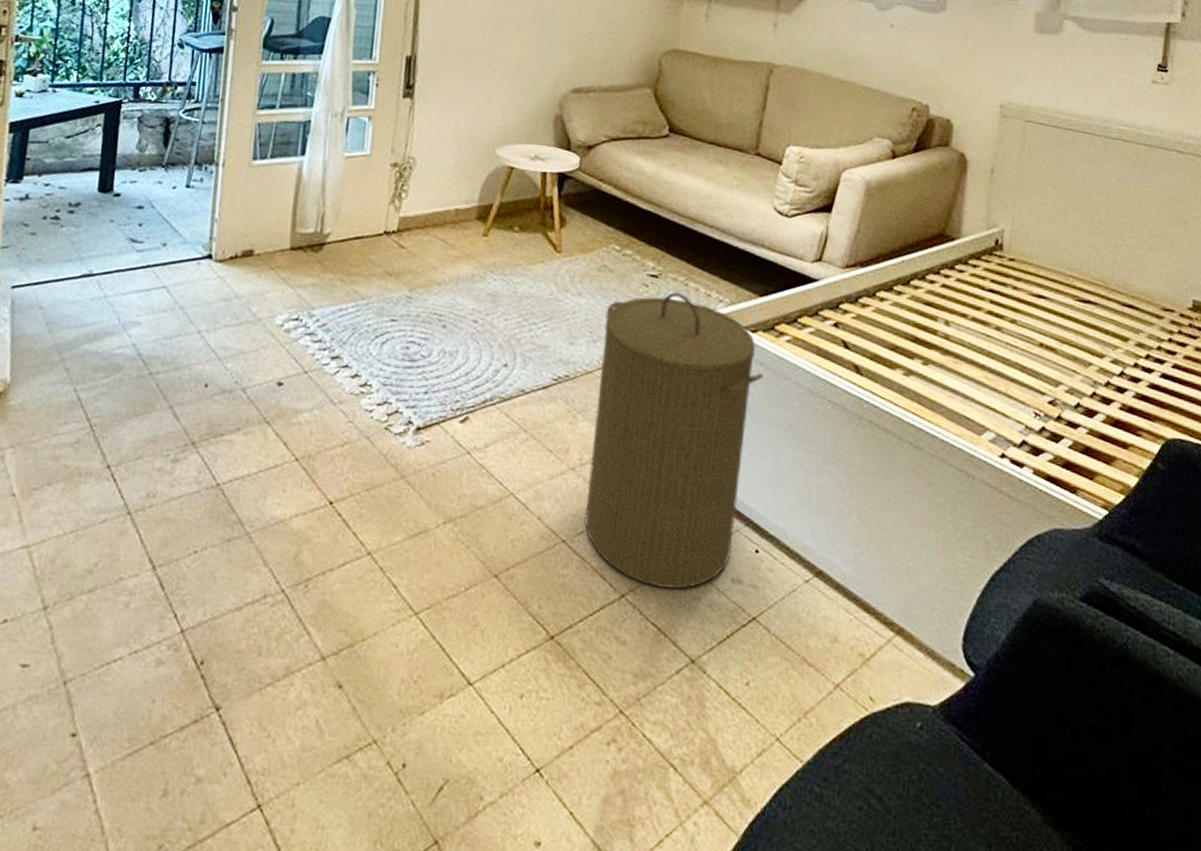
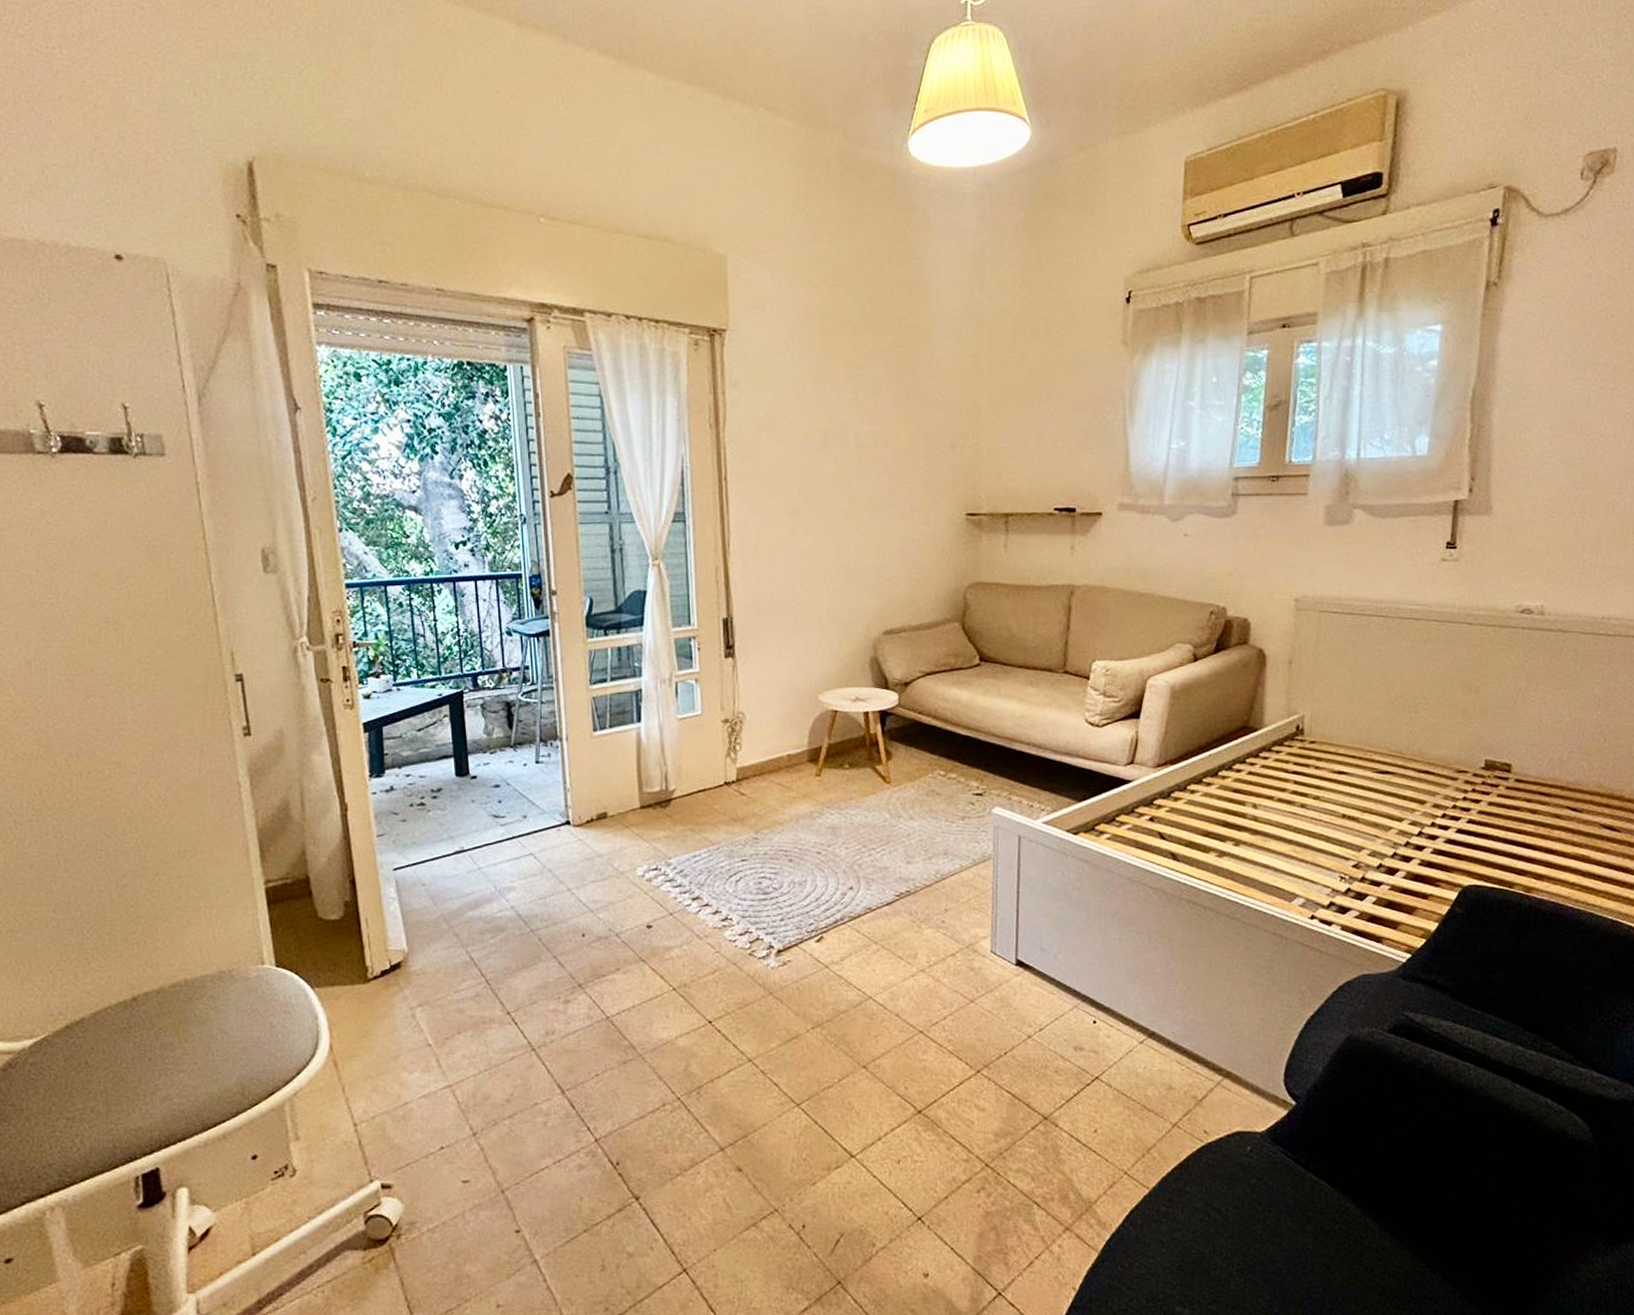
laundry hamper: present [584,292,764,590] -> none [937,807,1088,1062]

